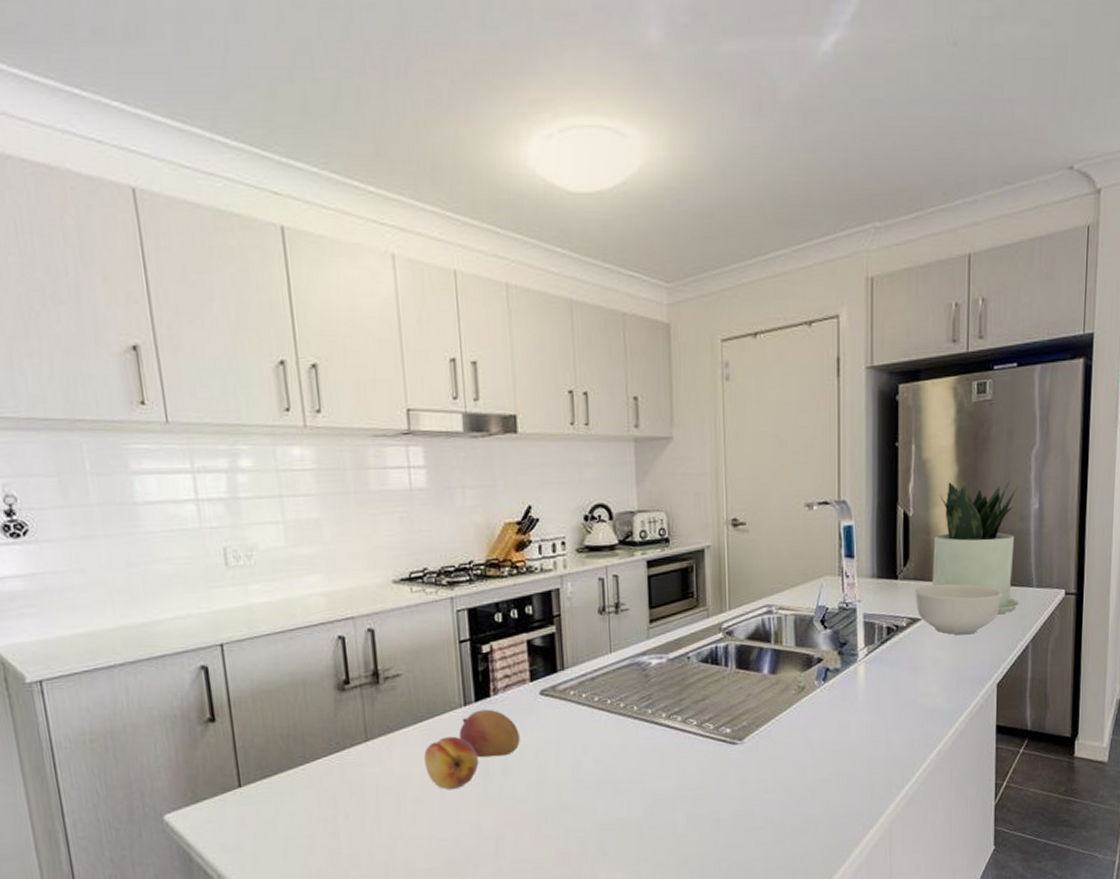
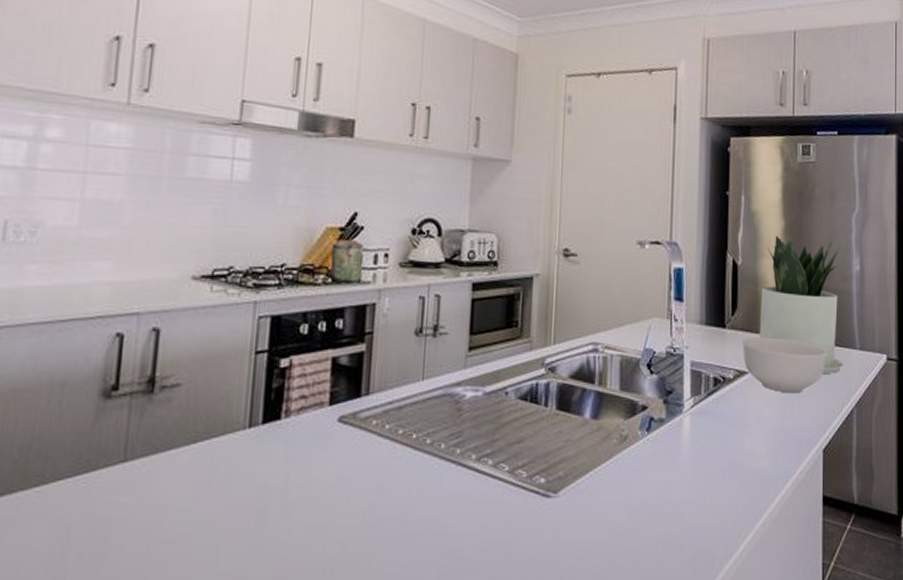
fruit: present [424,736,479,790] -> none [189,463,256,531]
fruit: present [458,709,520,758] -> none [236,434,308,493]
canister: none [512,532,544,573] -> present [329,239,363,283]

